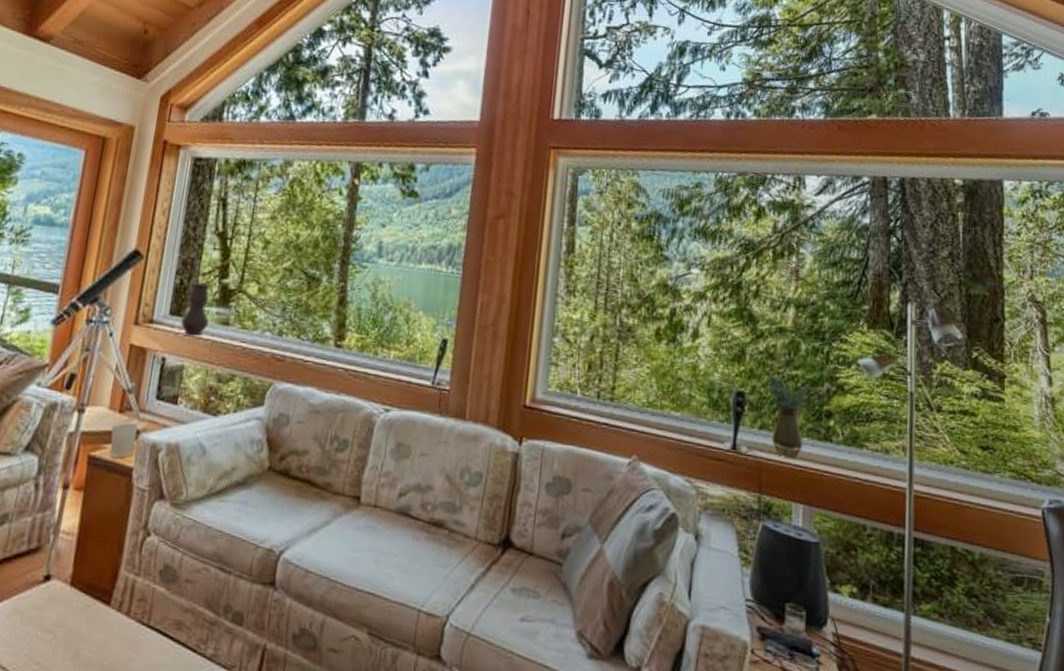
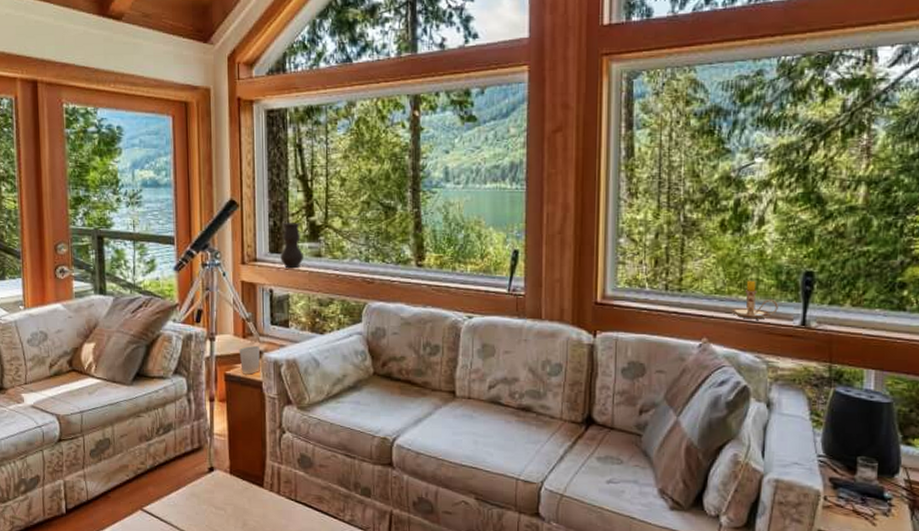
candlestick: none [662,395,710,440] -> present [731,280,778,320]
vase: present [766,371,807,458] -> none [835,250,880,329]

